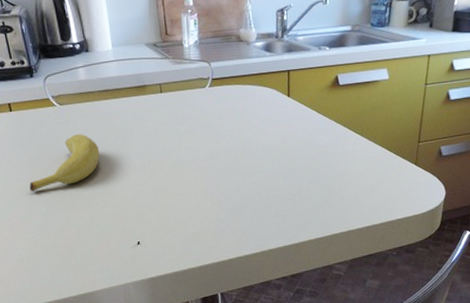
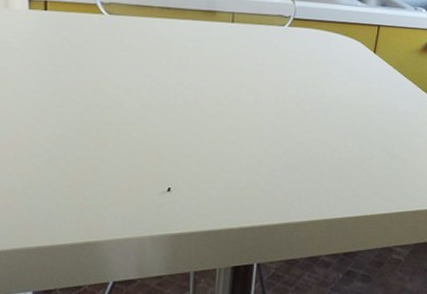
banana: present [29,134,100,192] -> none [46,50,145,108]

